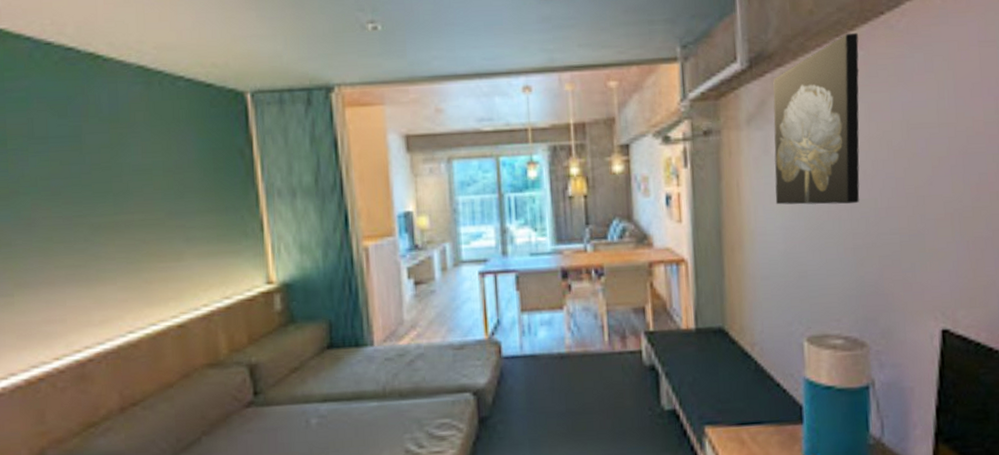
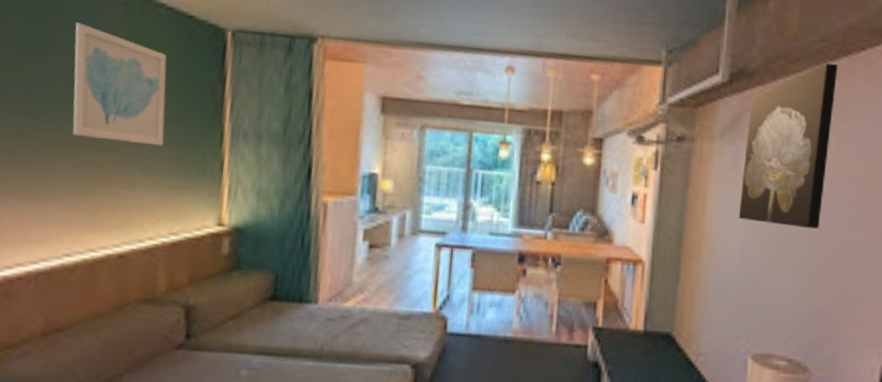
wall art: none [101,107,203,218] -> present [72,22,167,146]

